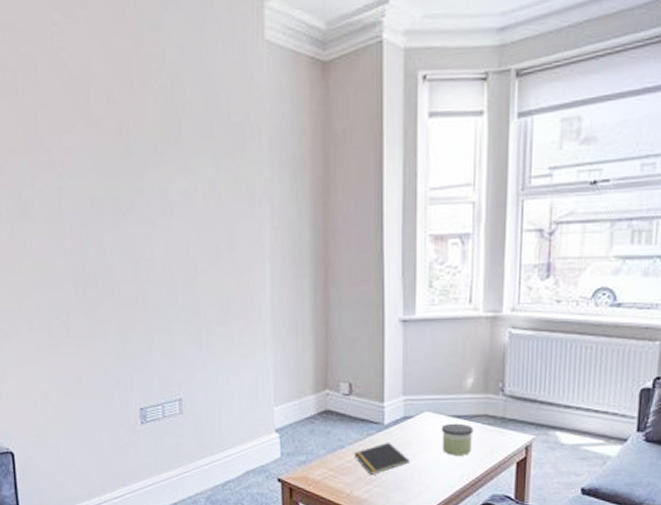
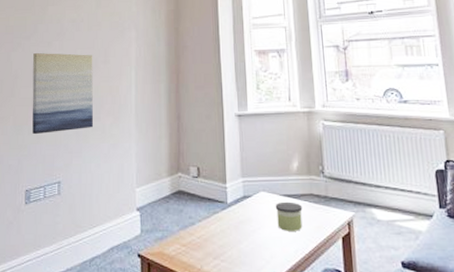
wall art: none [133,235,219,343] -> present [32,52,94,135]
notepad: present [354,441,410,476] -> none [203,219,251,251]

